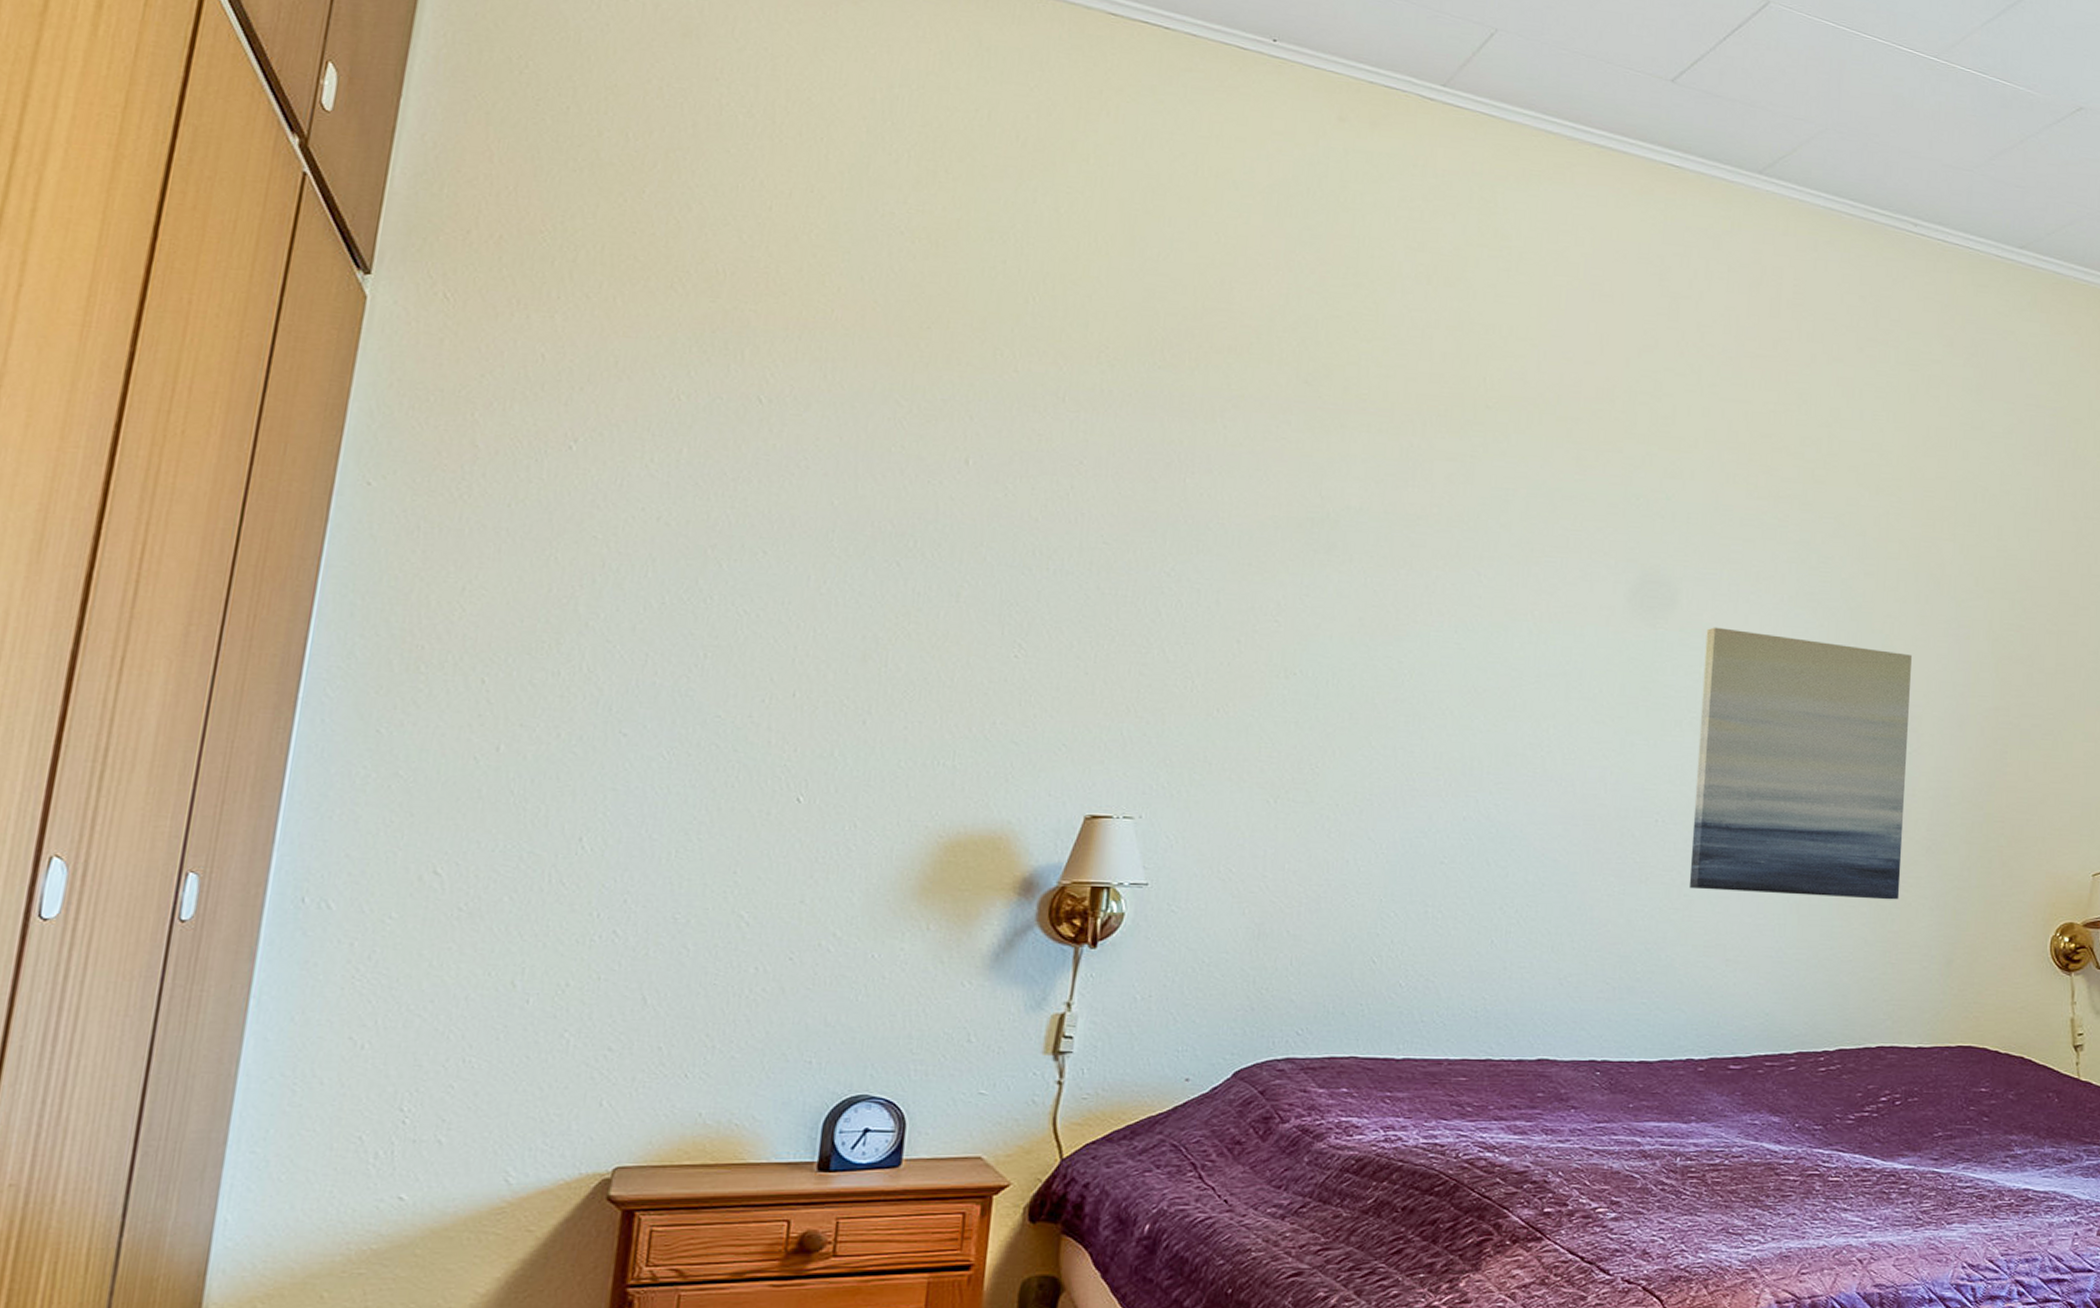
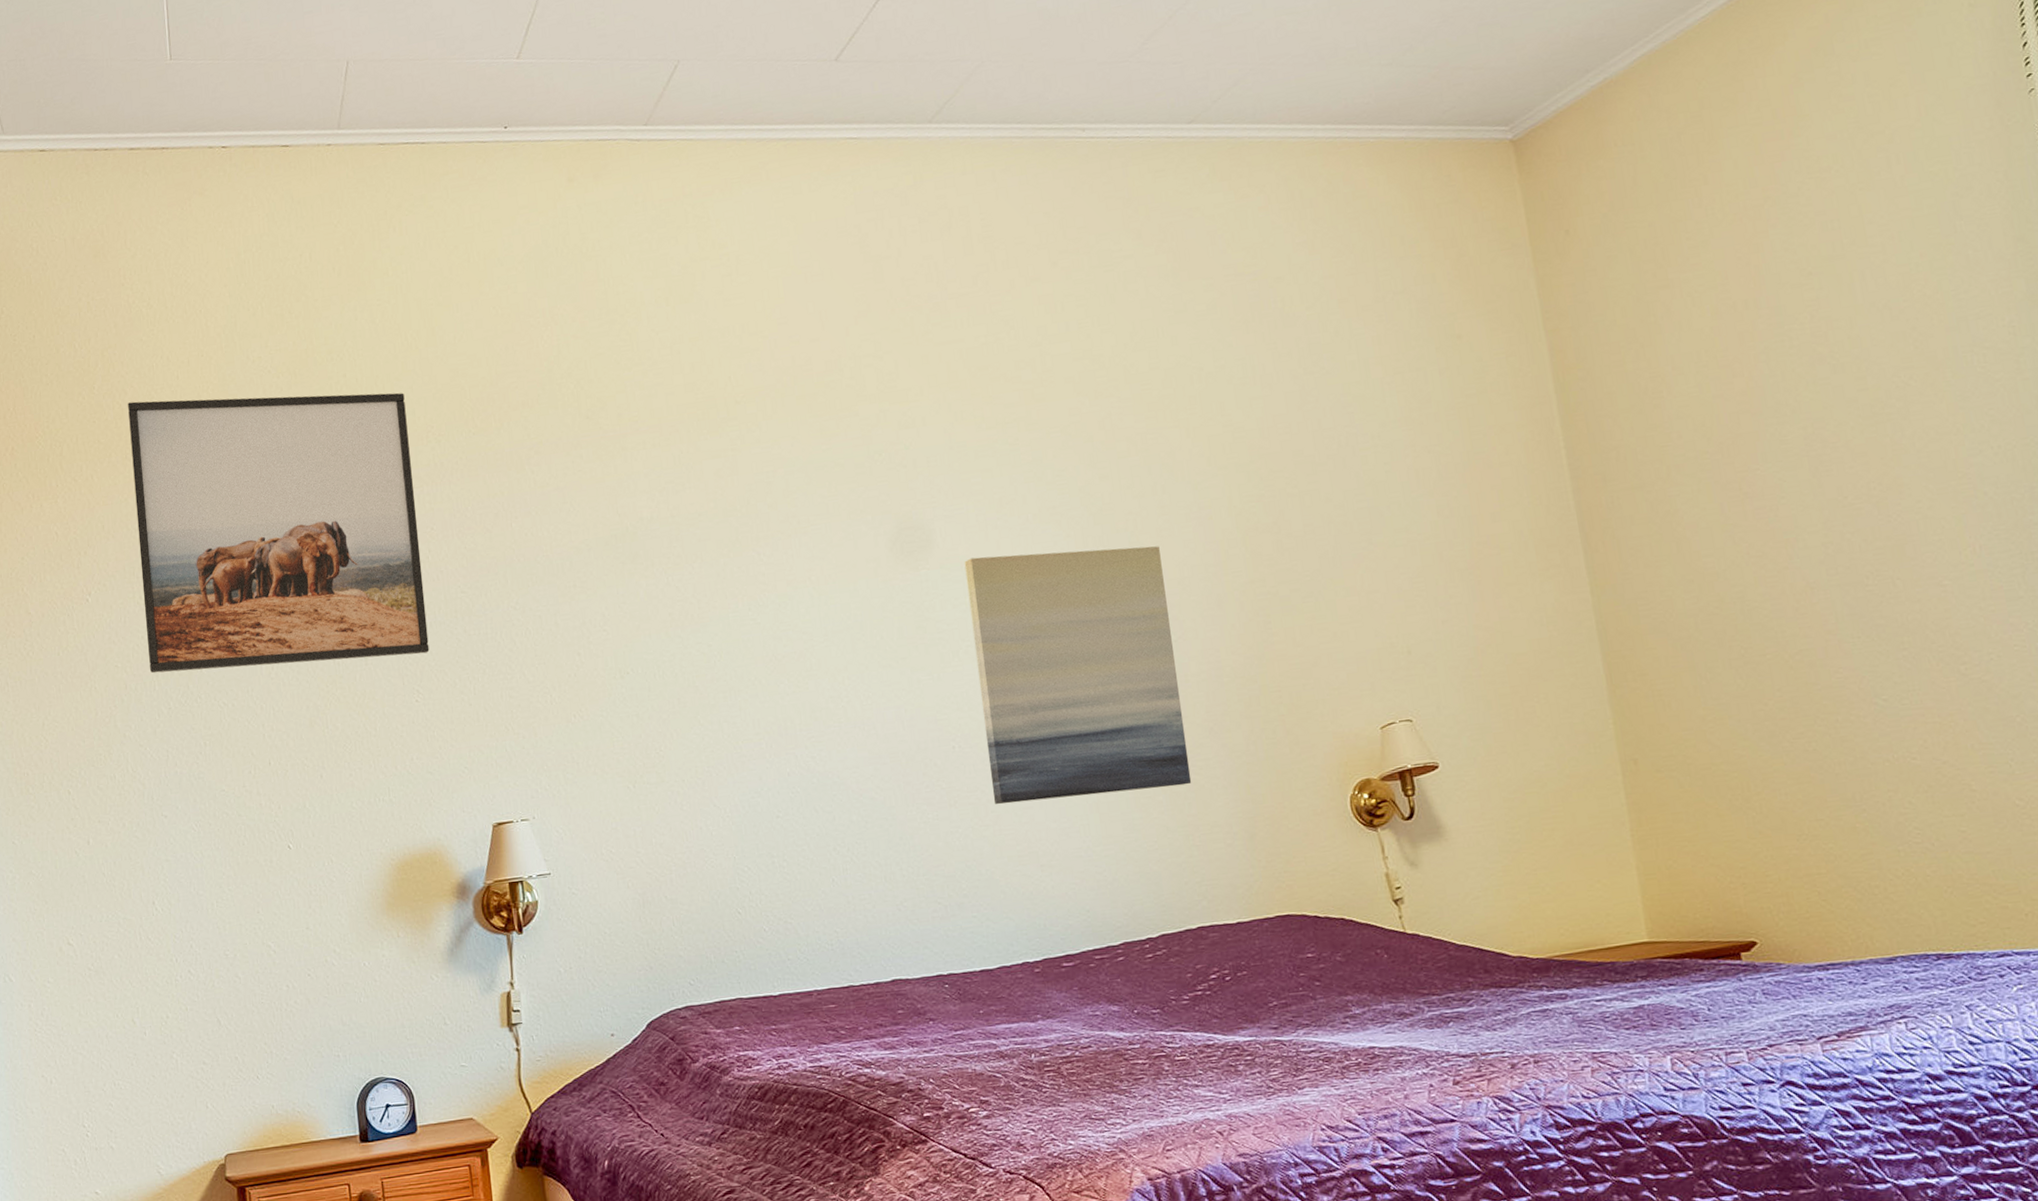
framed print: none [645,221,1079,604] -> present [128,392,430,674]

